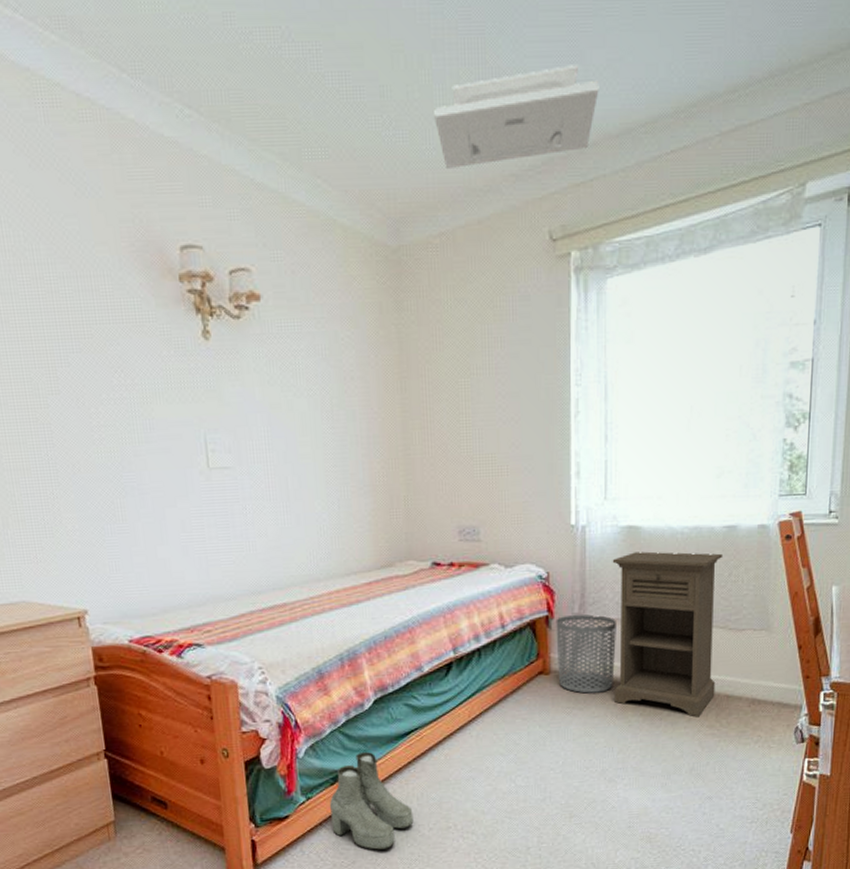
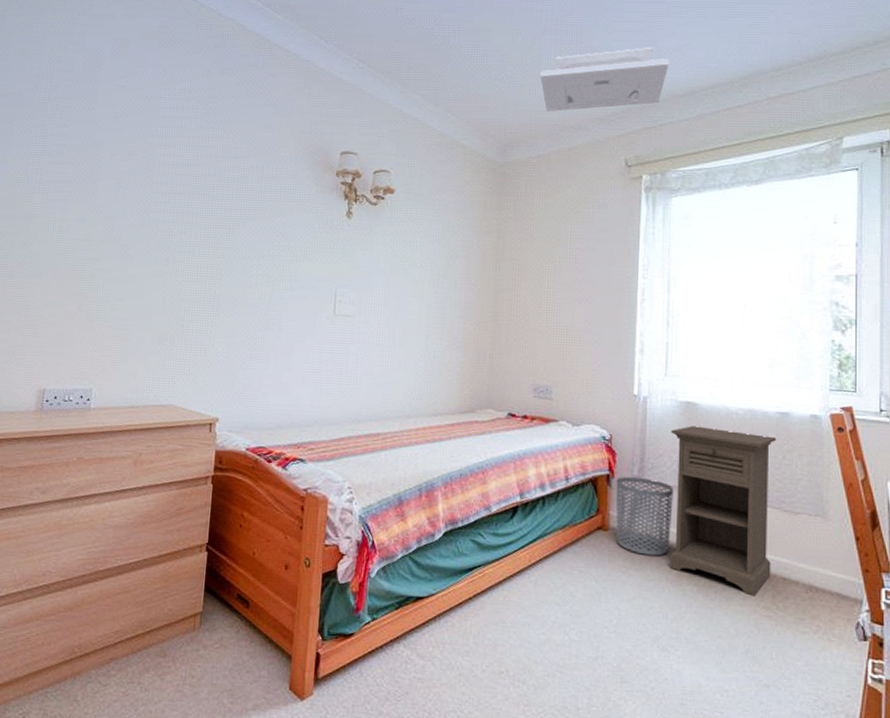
boots: present [329,752,414,850] -> none [391,581,469,685]

